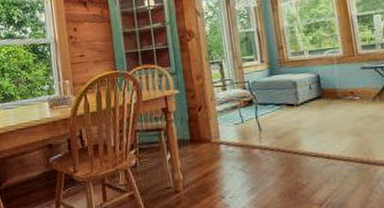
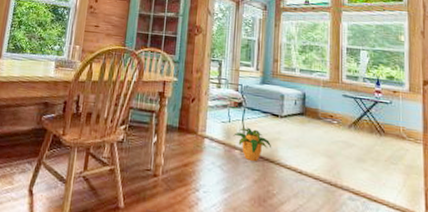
potted plant: none [249,123,294,157] -> present [233,127,272,161]

